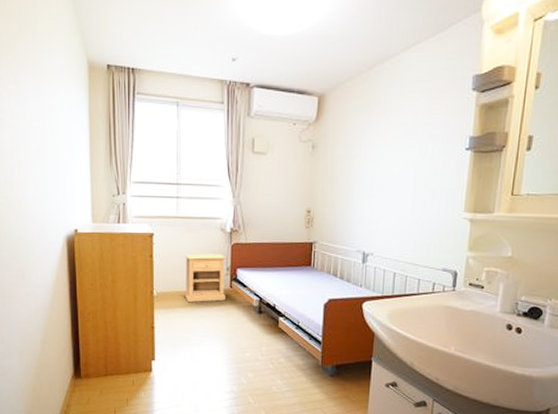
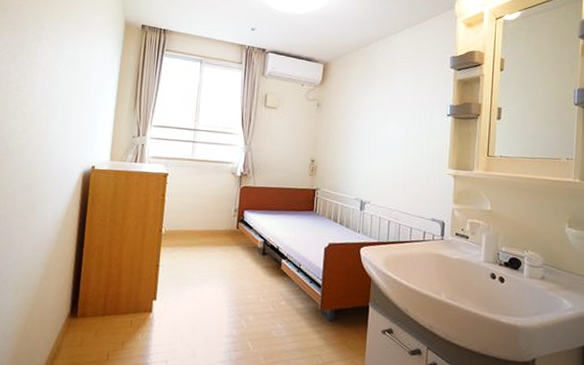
nightstand: present [184,253,226,302] -> none [192,194,235,242]

